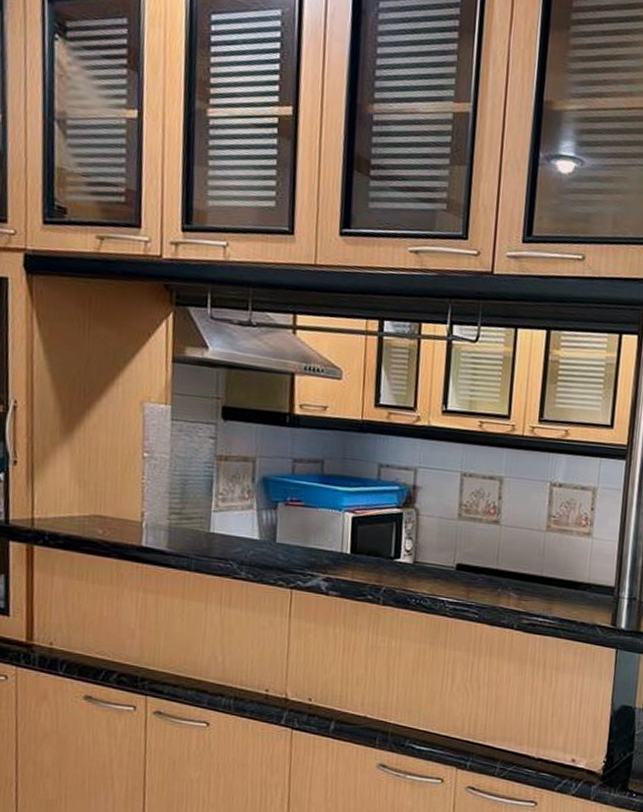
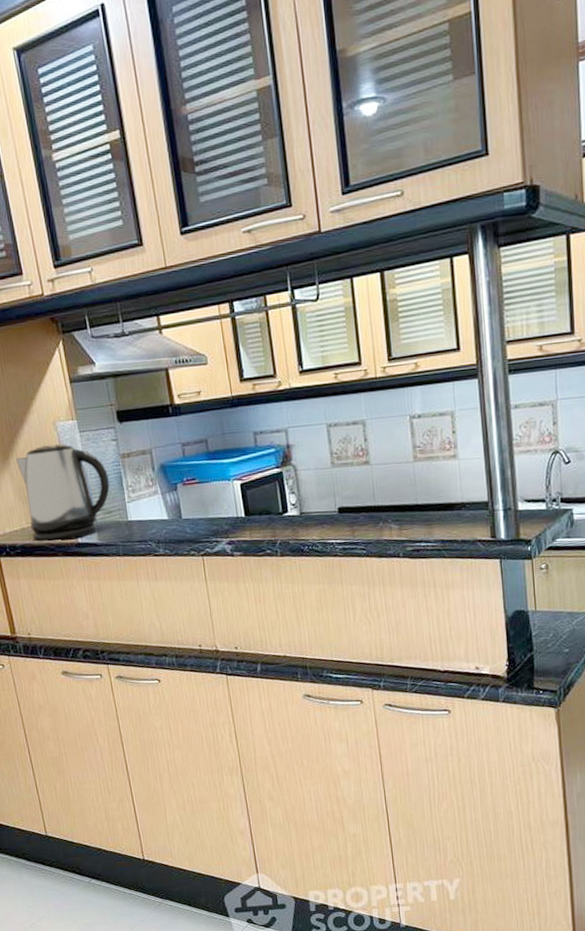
kettle: none [82,425,197,541] -> present [16,443,110,542]

